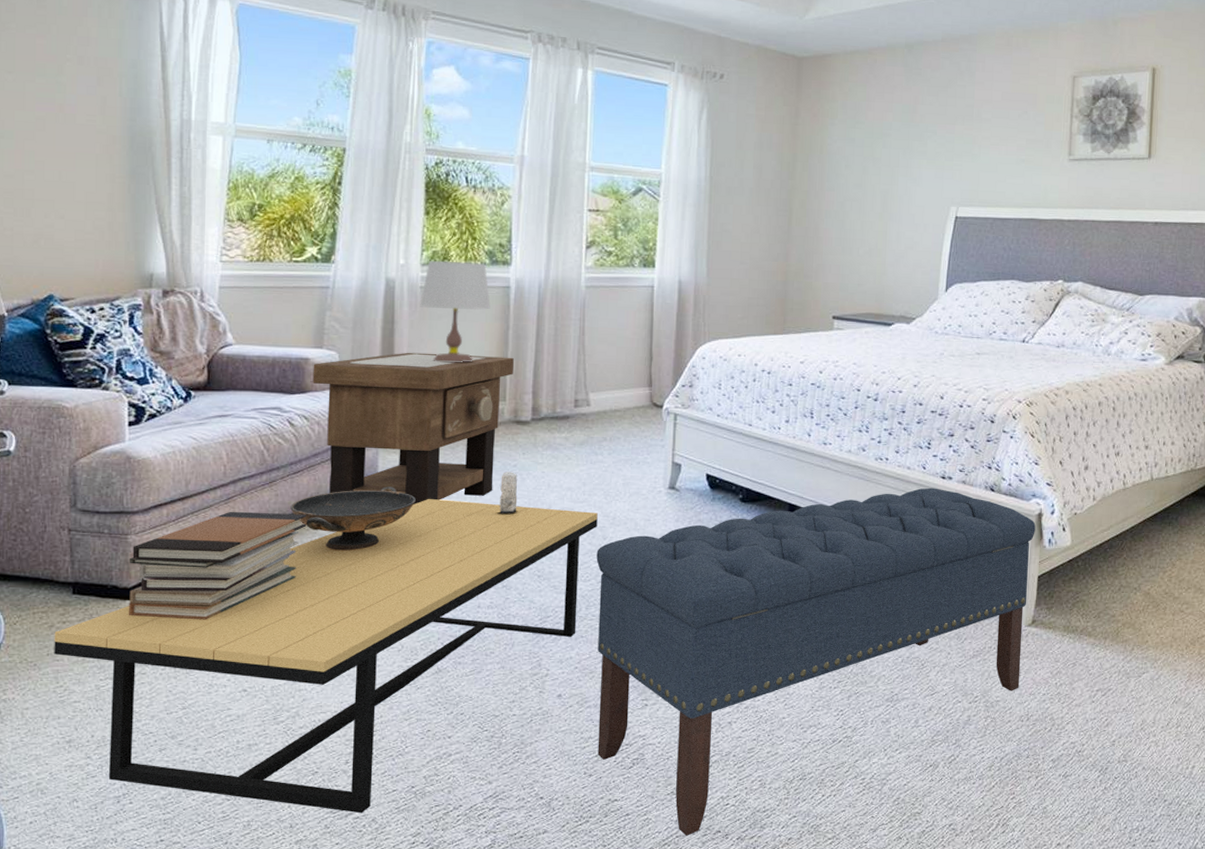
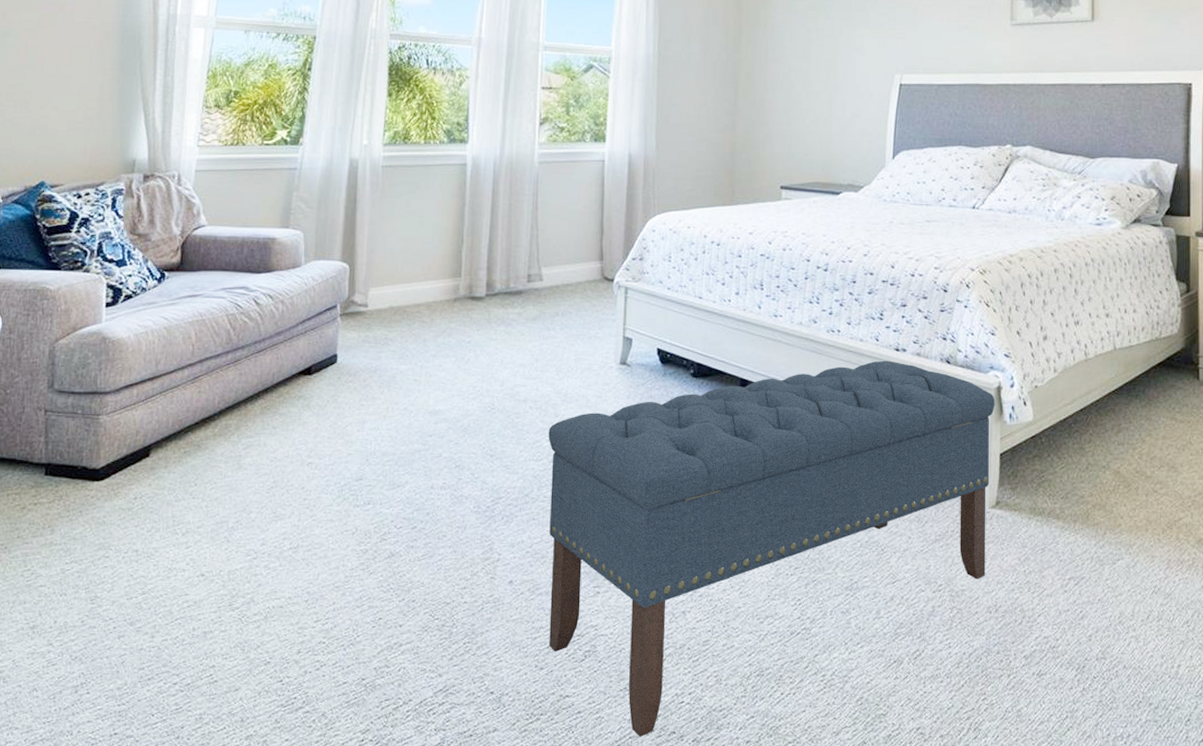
coffee table: present [54,499,598,814] -> none [24,377,550,708]
book stack: present [128,511,307,620] -> none [95,391,269,502]
decorative bowl: present [290,486,416,551] -> none [253,364,373,430]
side table: present [313,352,514,506] -> none [278,230,469,384]
table lamp: present [420,261,491,363] -> none [381,140,448,240]
candle: present [496,472,518,514] -> none [450,348,472,391]

